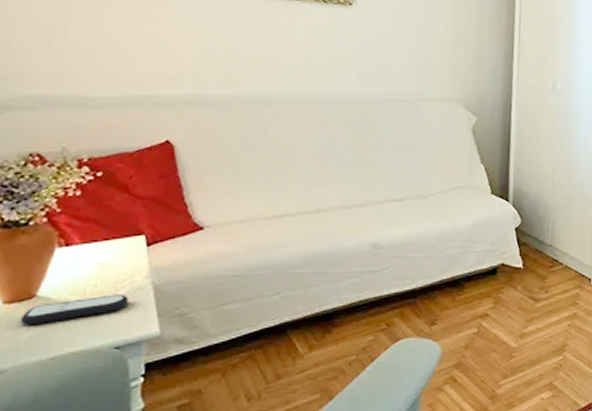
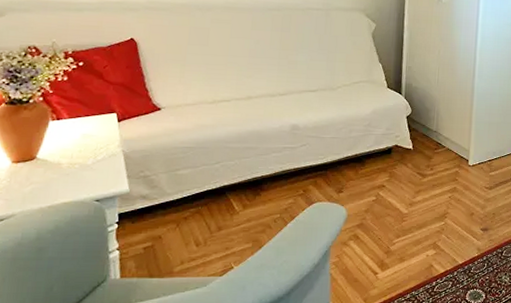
remote control: present [20,294,128,326] -> none [25,159,105,181]

